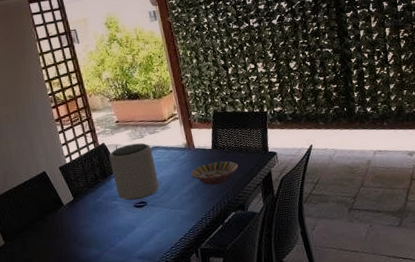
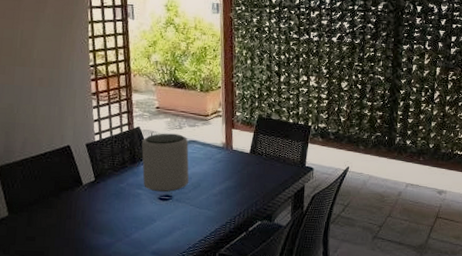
serving bowl: present [191,161,239,185] -> none [224,167,273,190]

